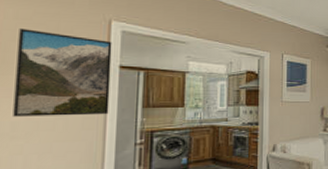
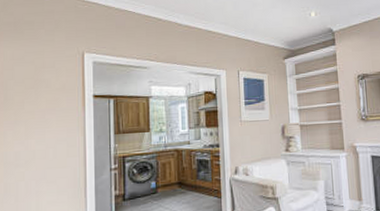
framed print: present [13,28,112,117] -> none [15,67,87,147]

